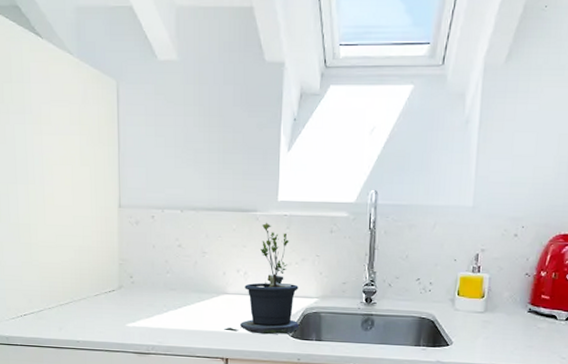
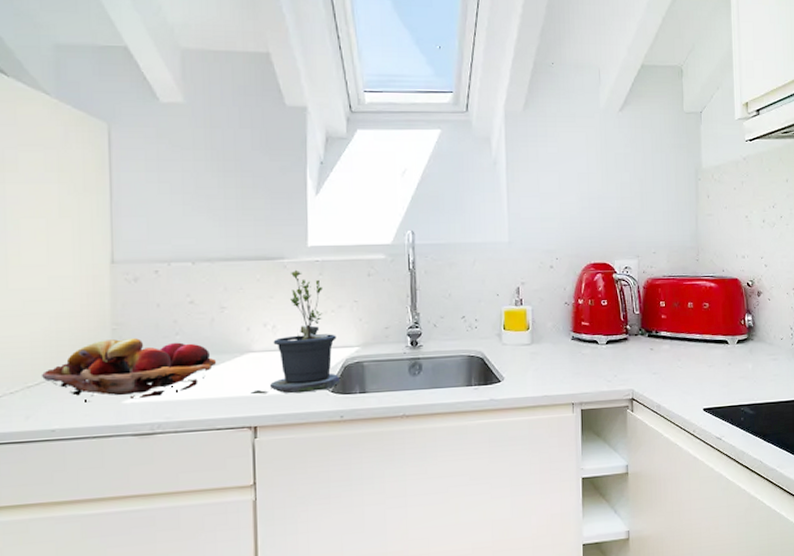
fruit basket: none [69,272,198,324] -> present [41,338,217,402]

